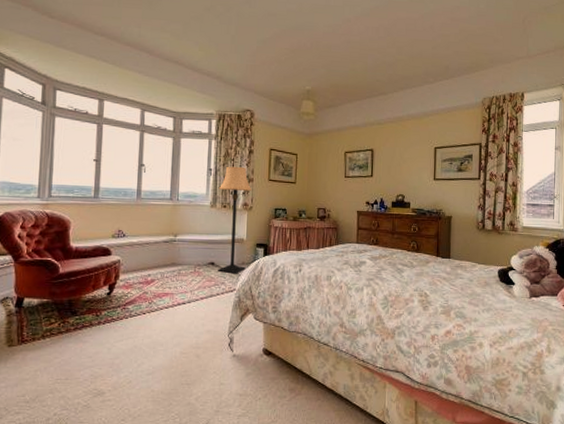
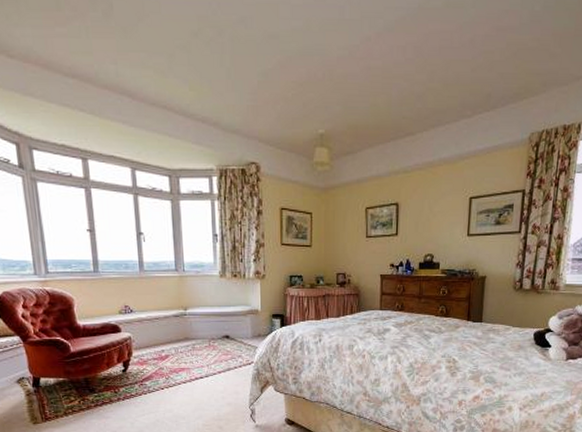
lamp: present [218,166,252,274] -> none [226,230,263,347]

